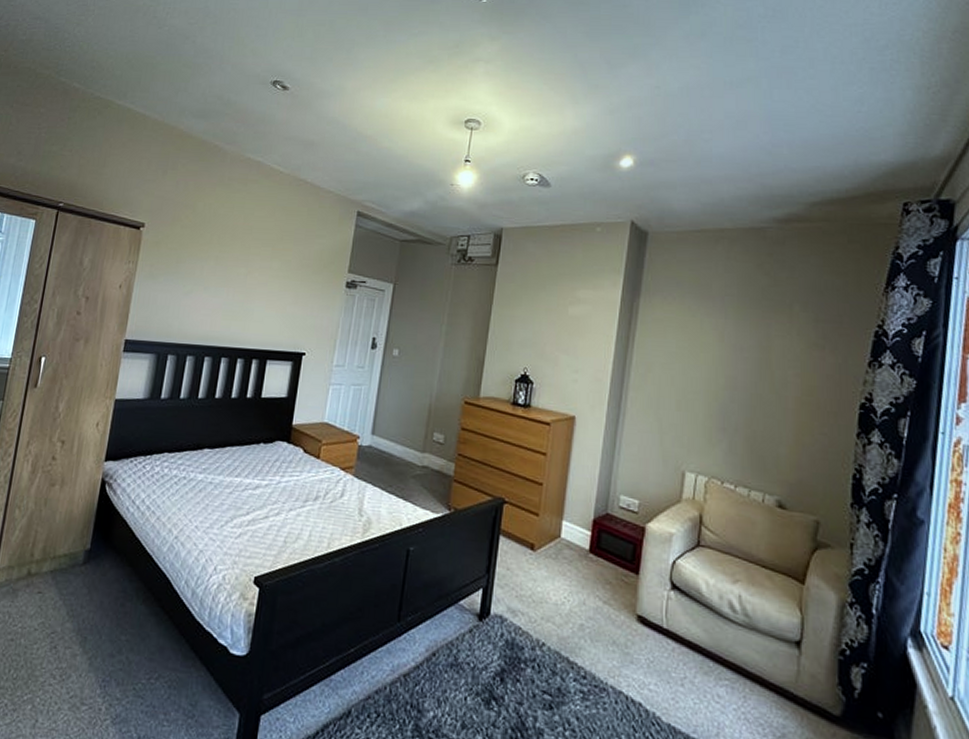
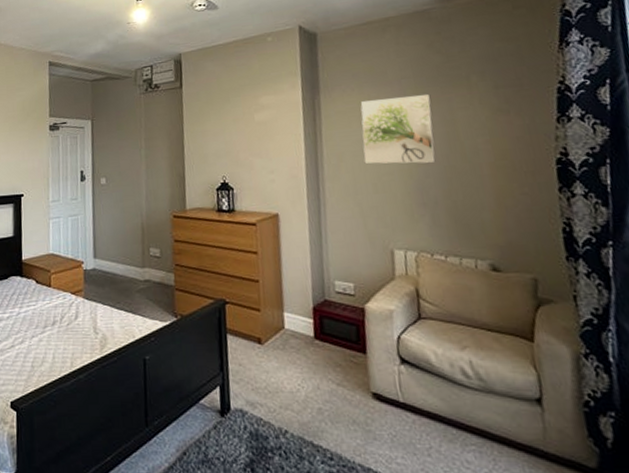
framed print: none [672,312,749,388] -> present [360,95,436,164]

